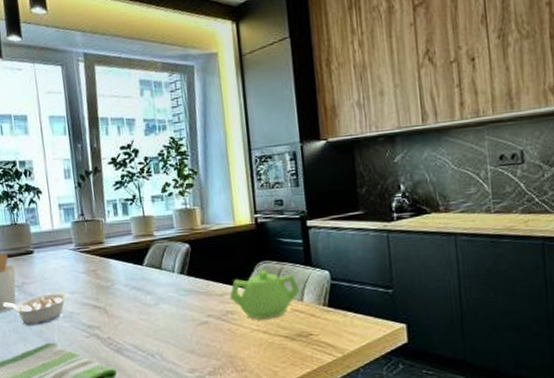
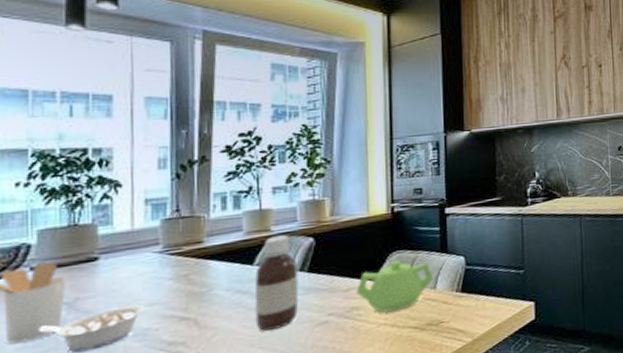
bottle: none [145,240,183,324] -> present [254,235,299,331]

